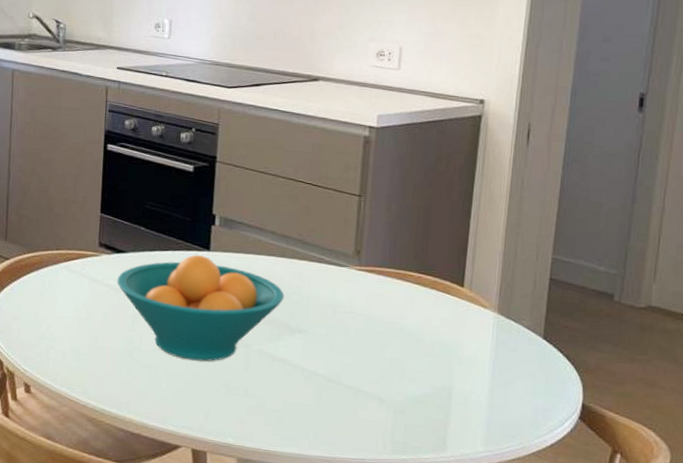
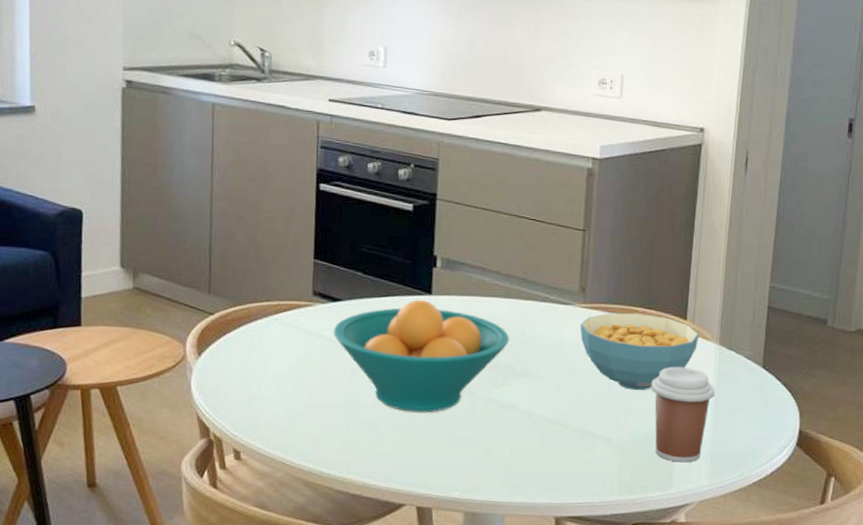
cereal bowl: none [354,276,477,354] -> present [580,312,699,390]
coffee cup: none [425,332,493,428] -> present [651,367,716,463]

